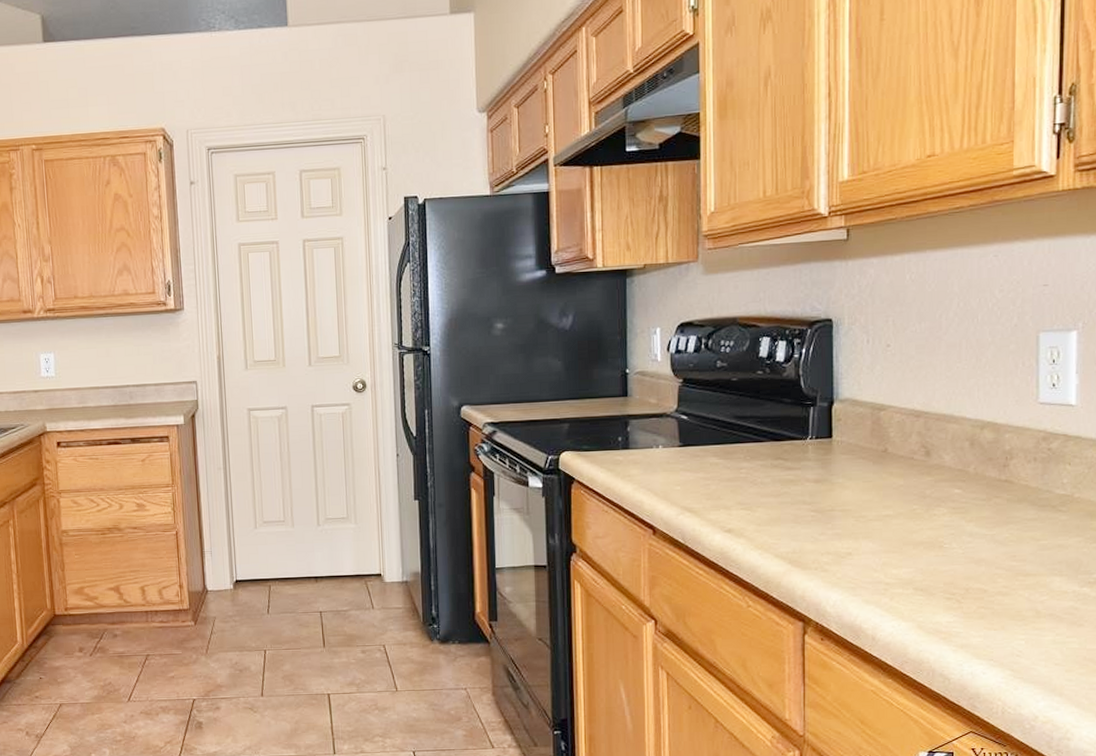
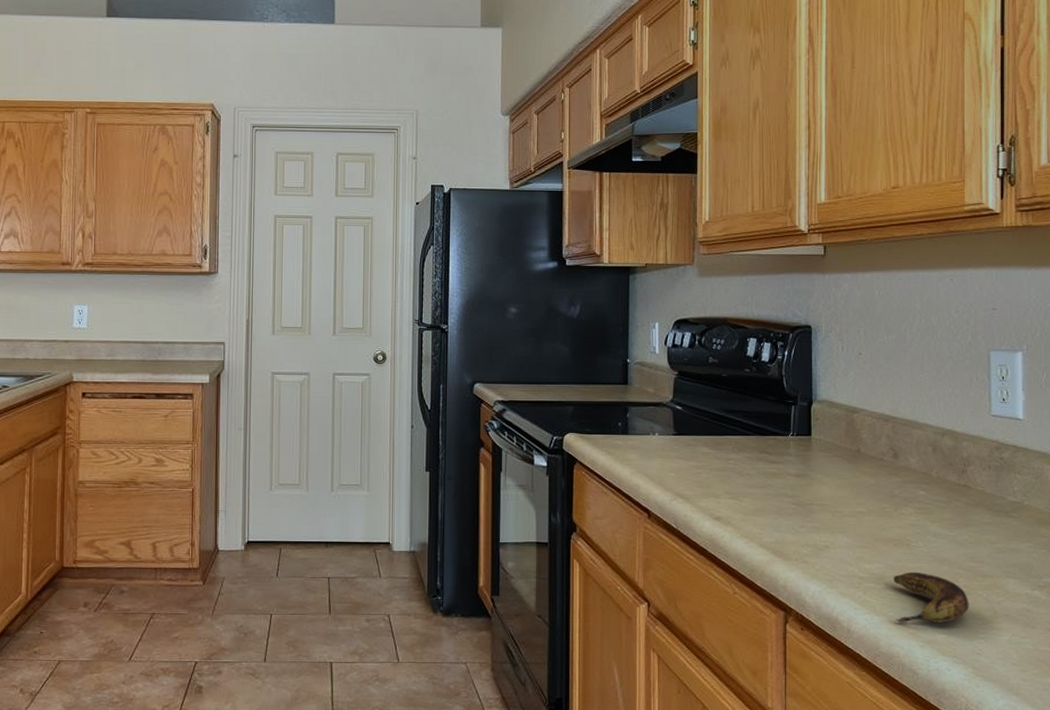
banana: none [923,574,1009,628] -> present [893,571,969,624]

